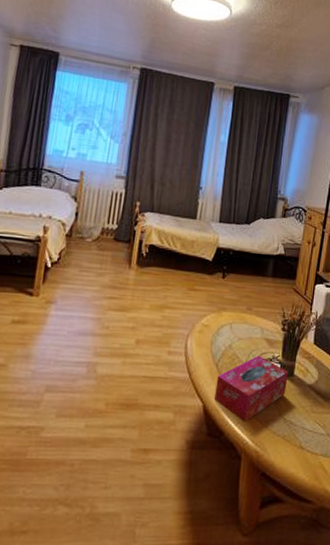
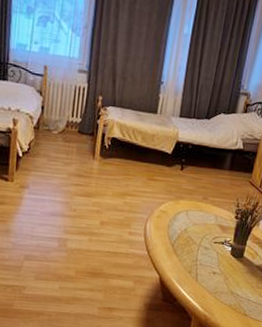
tissue box: present [214,356,289,422] -> none [170,239,239,292]

